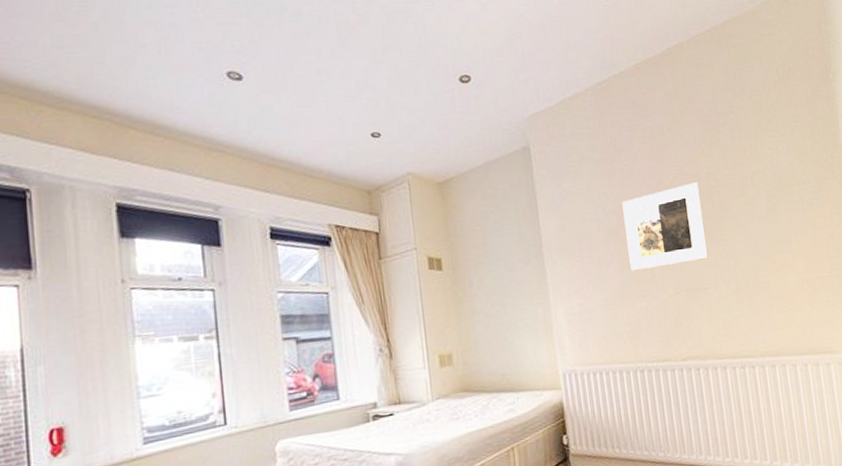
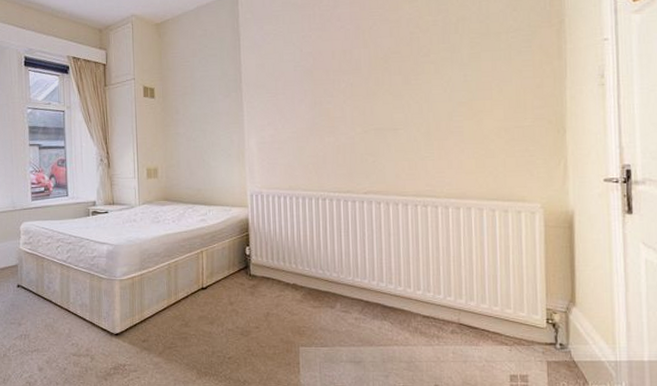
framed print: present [622,182,709,271] -> none [319,28,401,109]

